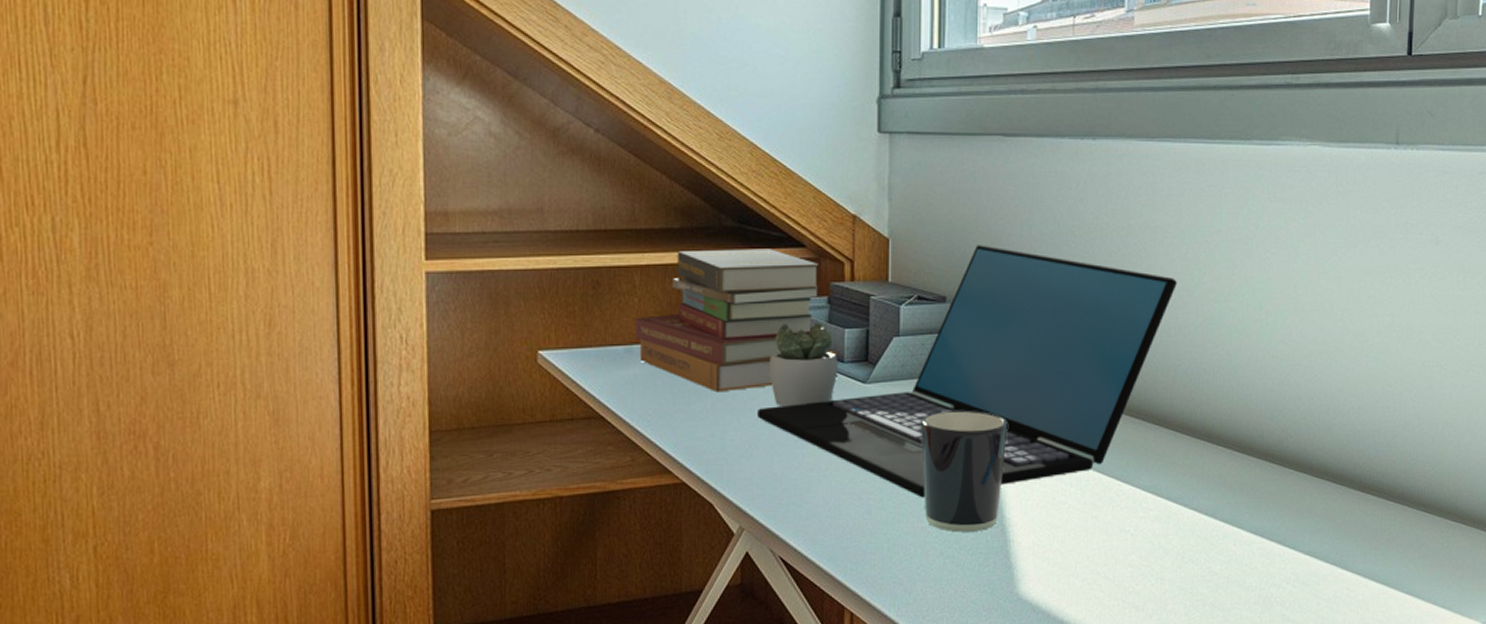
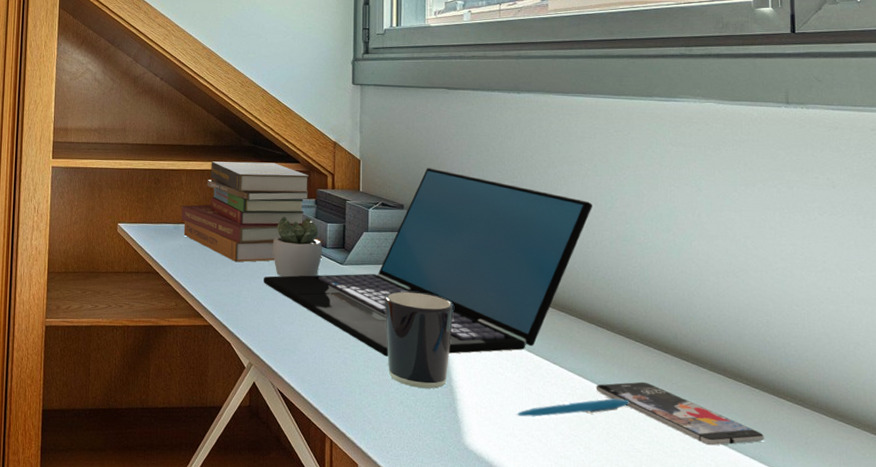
pen: none [1078,515,1208,552] -> present [515,398,630,417]
smartphone: none [1171,492,1348,557] -> present [596,381,765,446]

